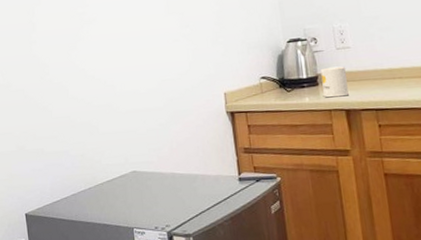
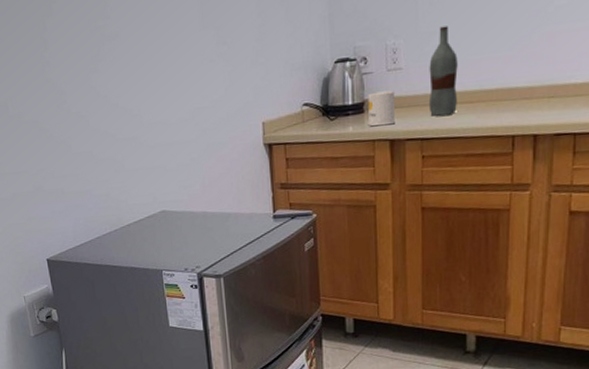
bottle: none [375,12,407,89] -> present [428,26,458,116]

